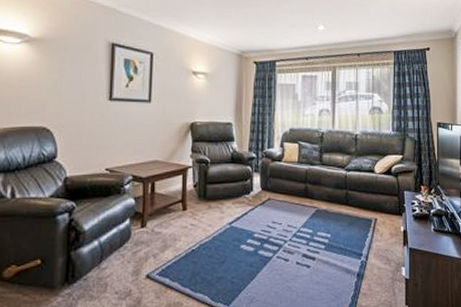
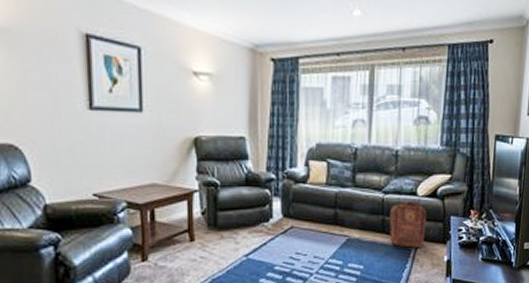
backpack: none [352,178,383,219] -> present [389,201,426,248]

